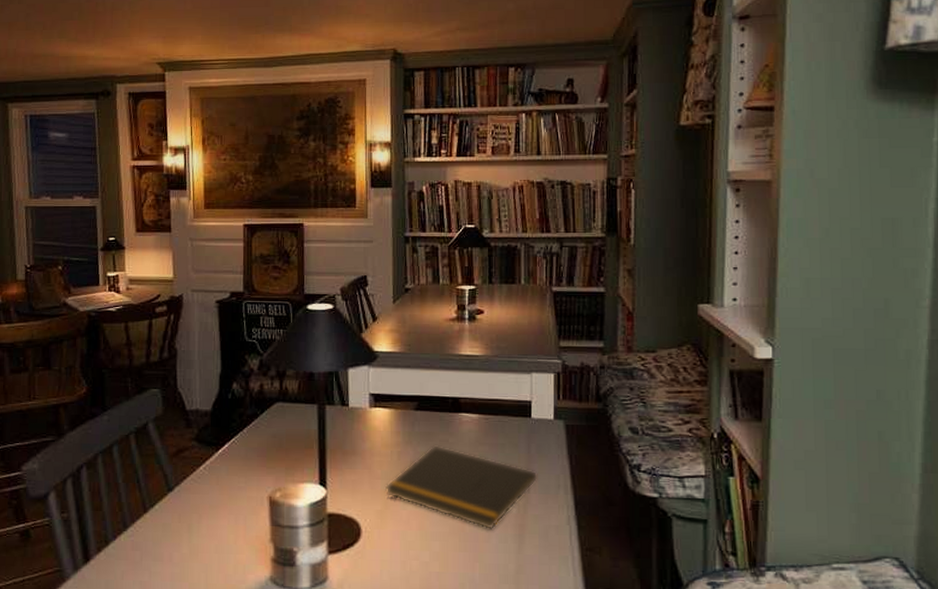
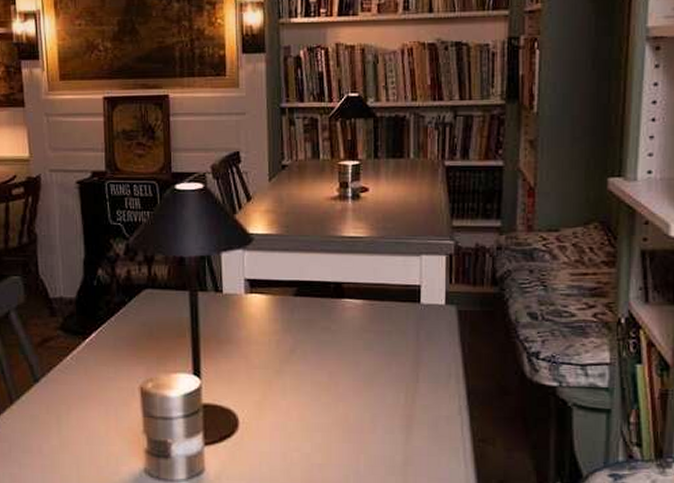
notepad: present [385,445,538,531] -> none [264,333,427,421]

